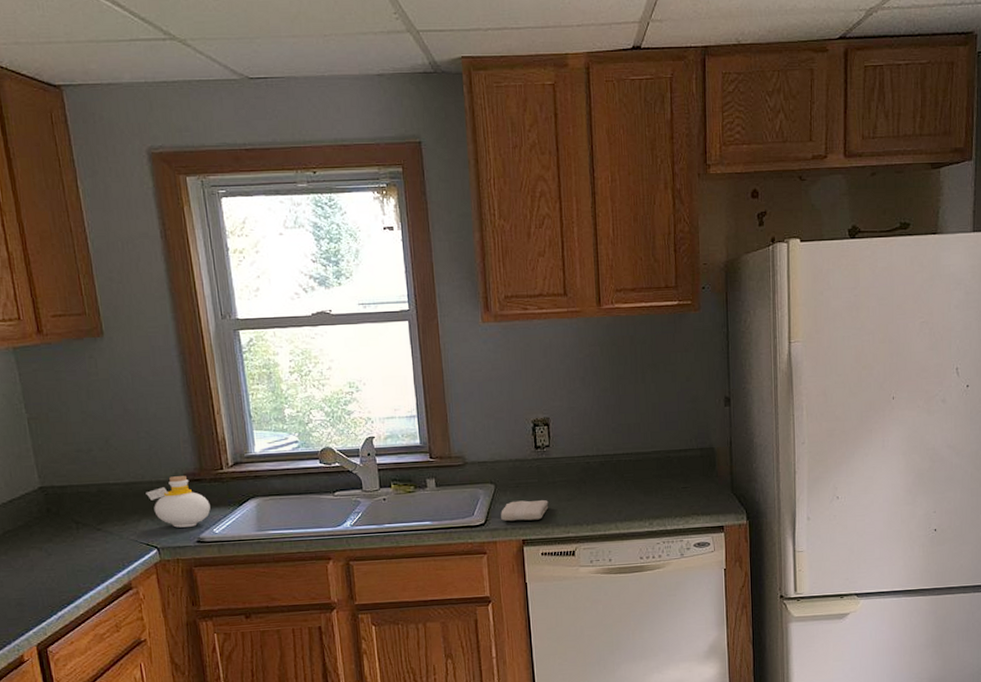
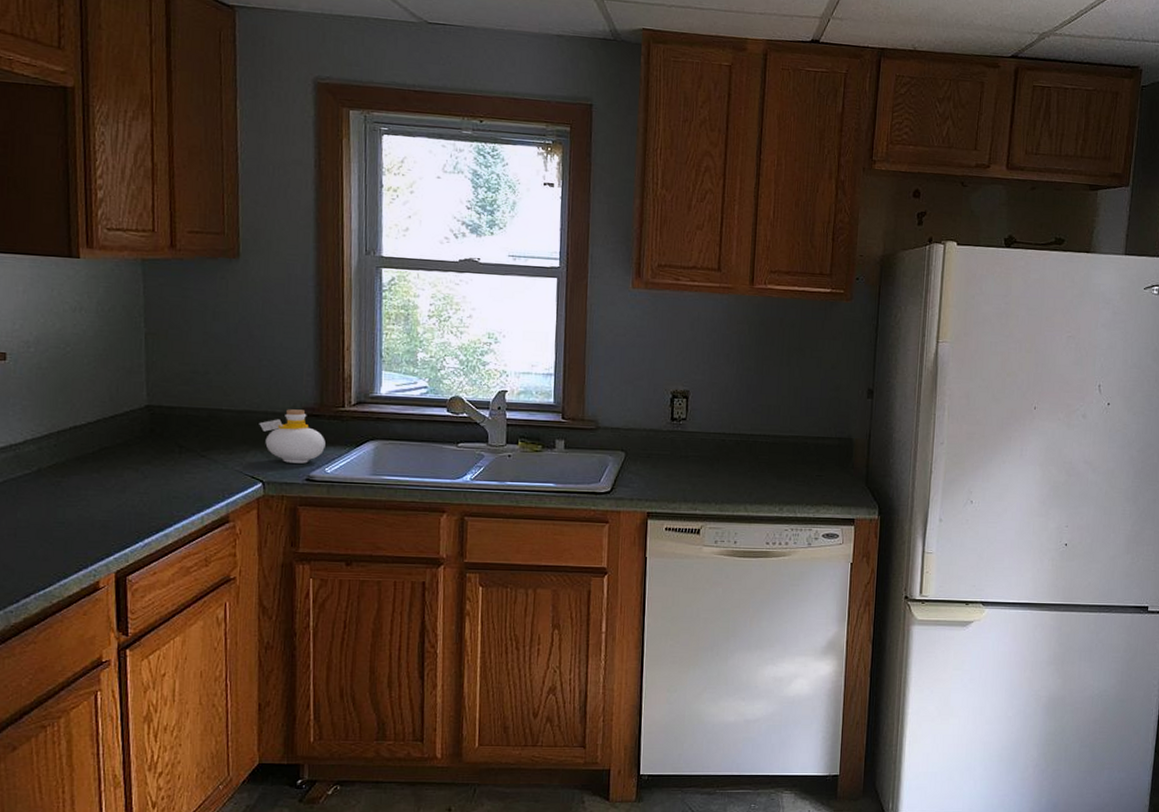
washcloth: present [501,500,549,521] -> none [628,471,679,493]

